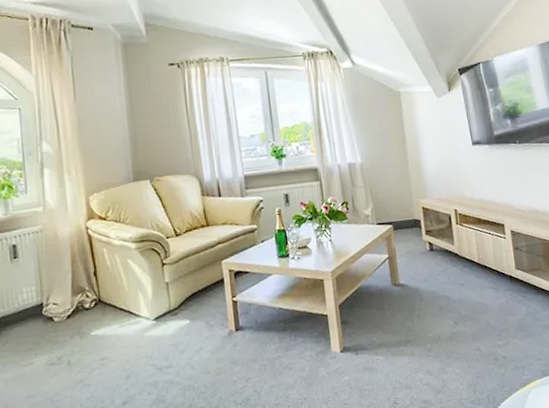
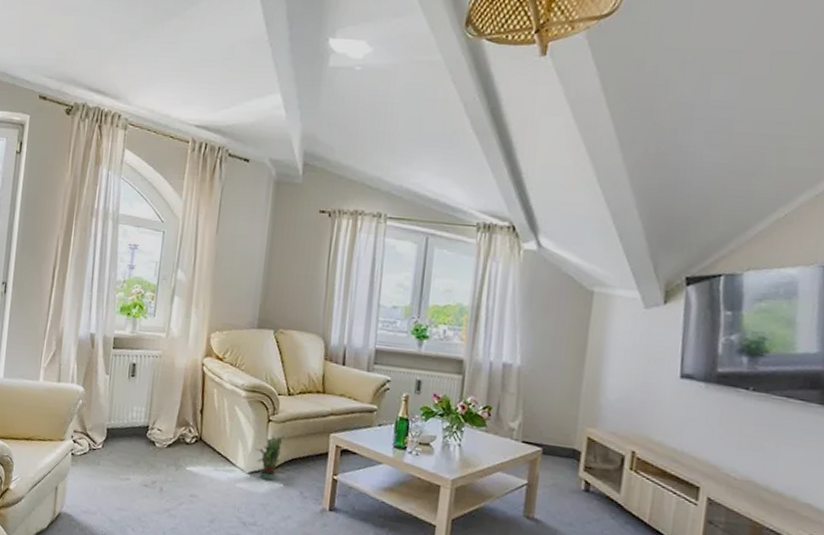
potted plant: none [156,273,182,322] -> present [255,434,285,481]

